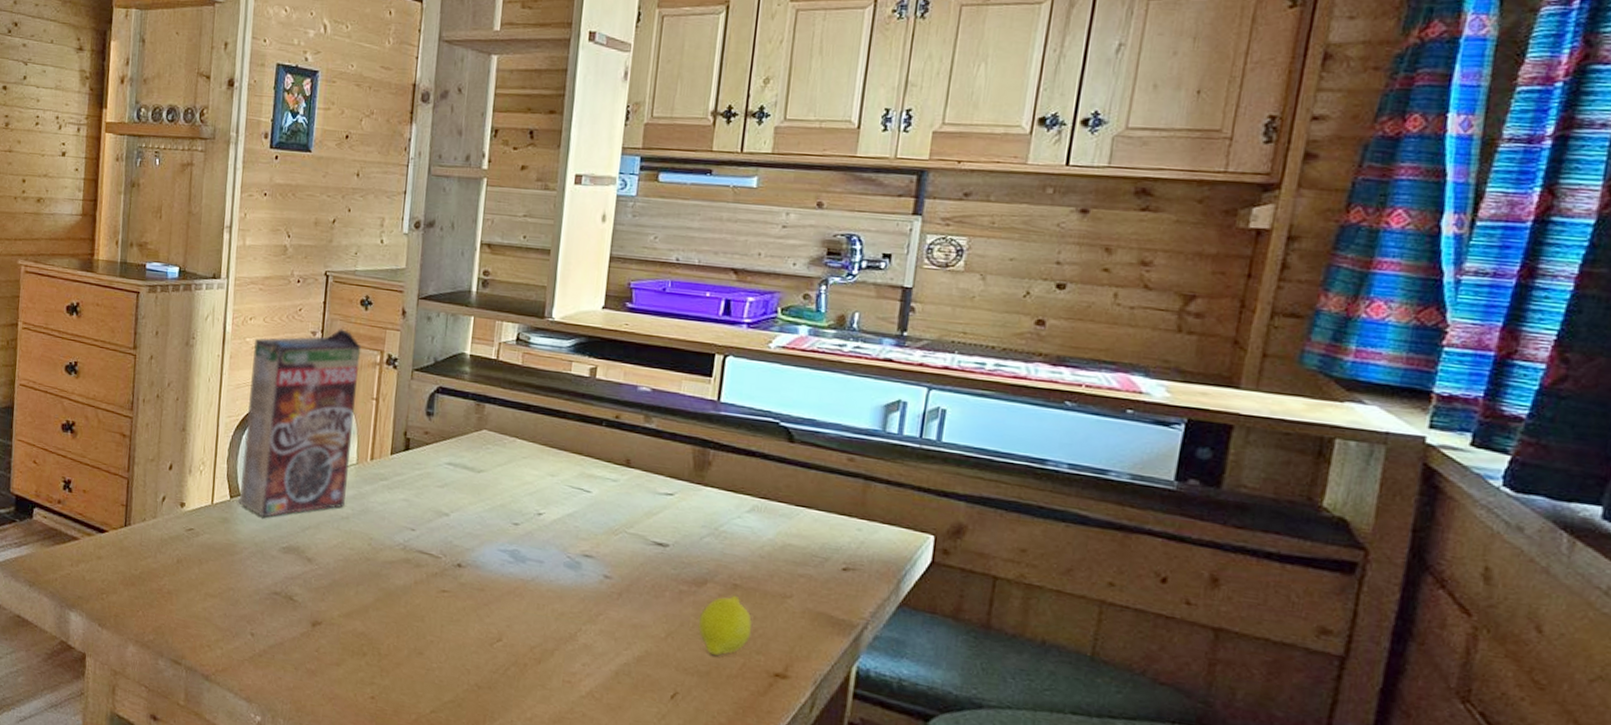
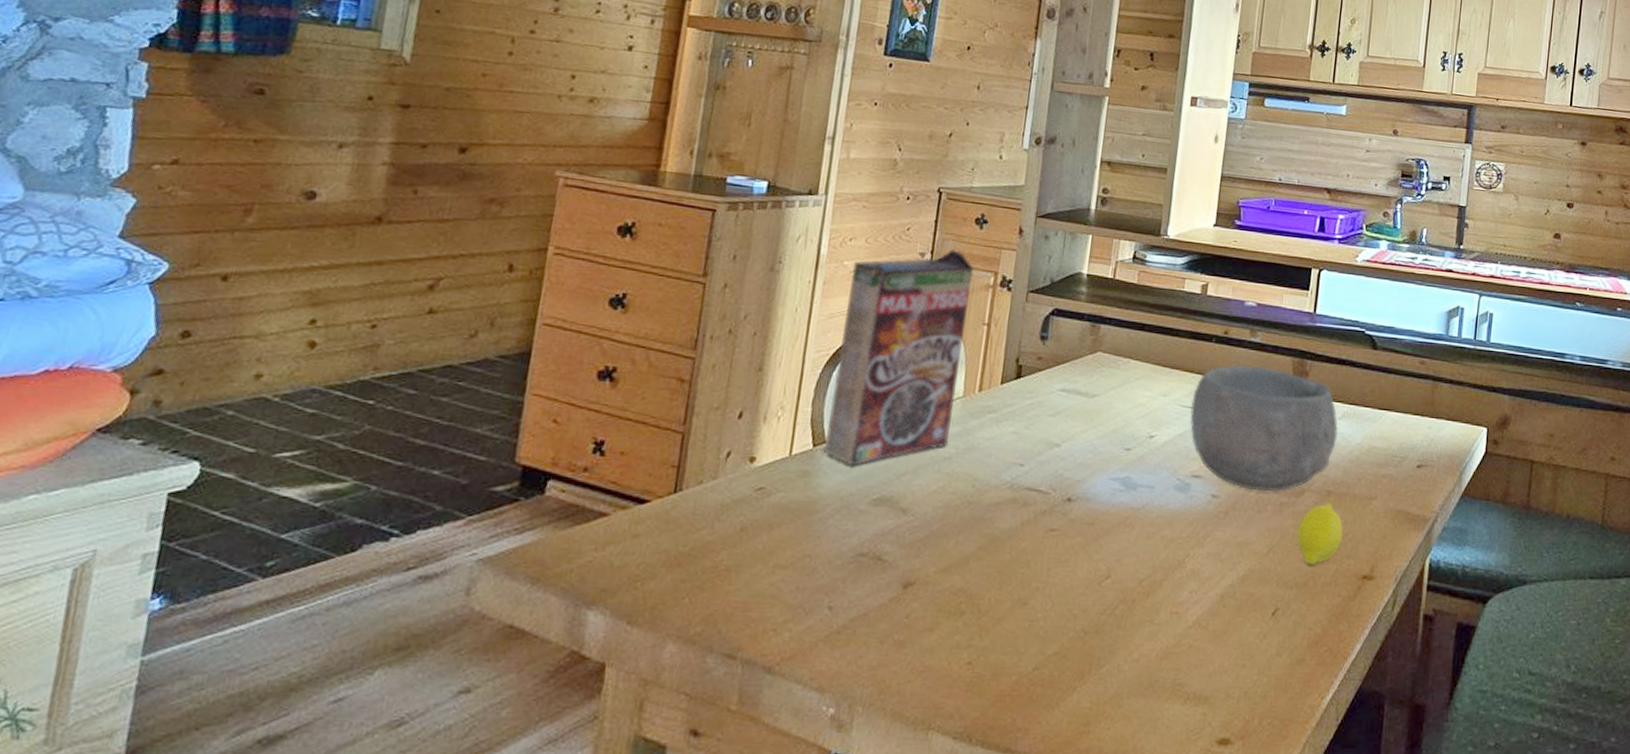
bowl: none [579,450,746,579] -> present [1189,365,1338,492]

